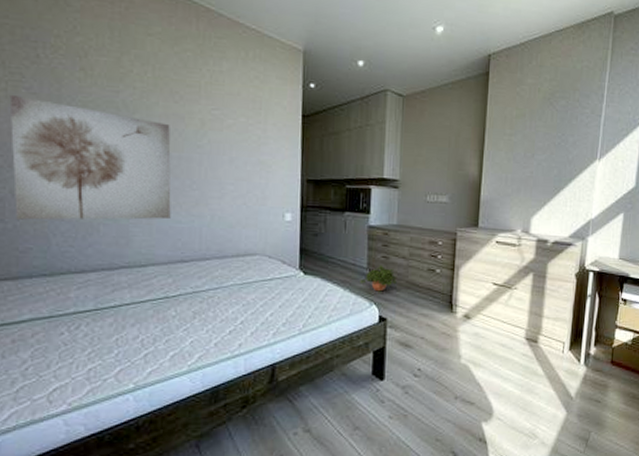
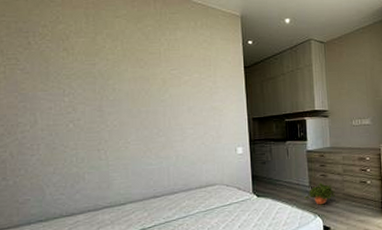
wall art: present [9,94,171,220] -> none [7,75,143,177]

